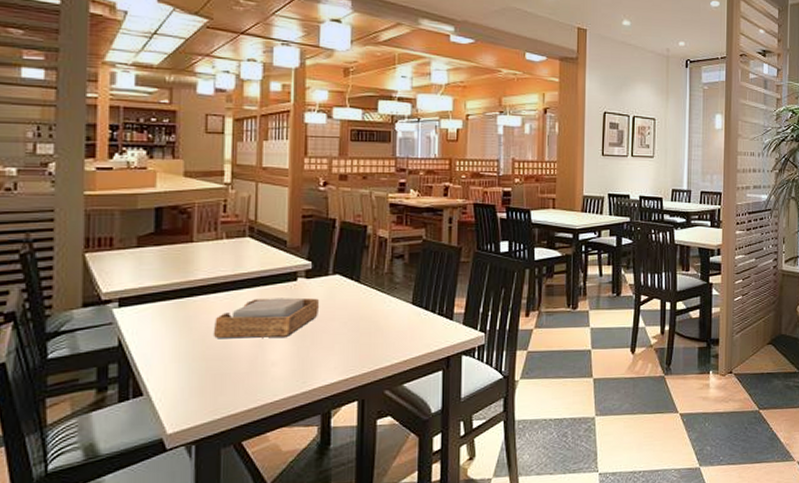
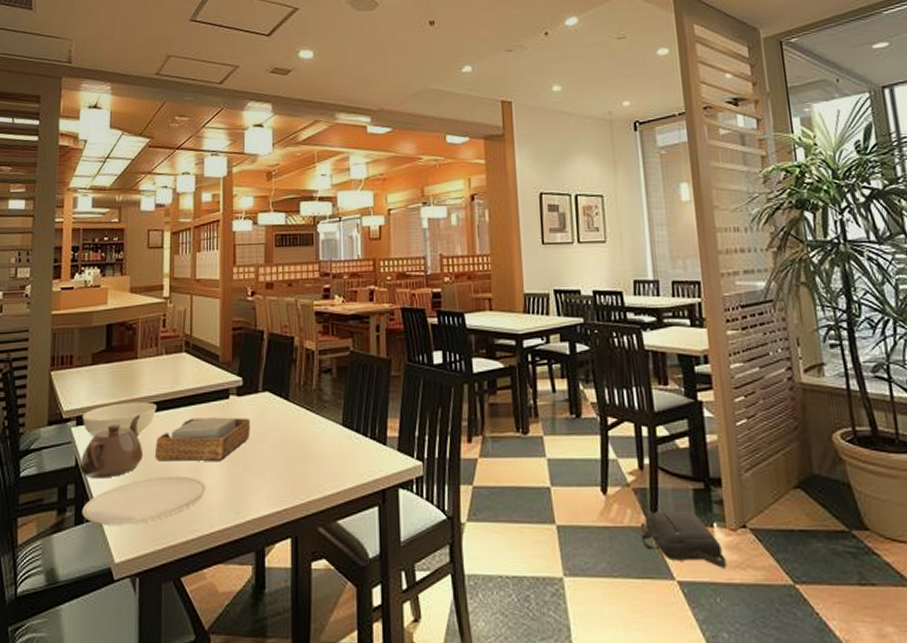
teapot: none [124,296,201,358] -> present [80,415,144,479]
bowl: none [126,284,215,318] -> present [82,402,156,438]
plate: none [127,351,271,401] -> present [82,476,207,525]
laptop bag: none [657,363,716,402] -> present [640,510,727,568]

